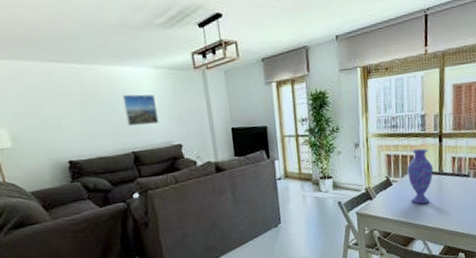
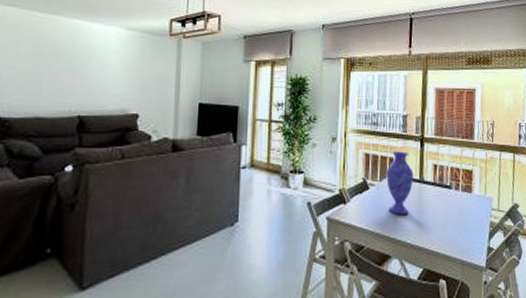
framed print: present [122,94,159,126] -> none [80,51,119,87]

